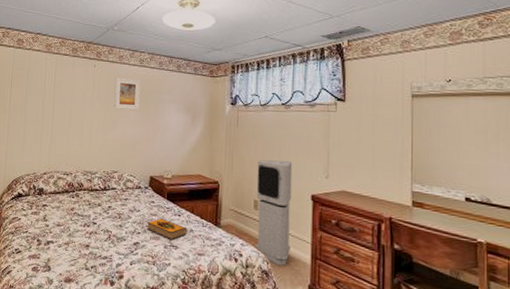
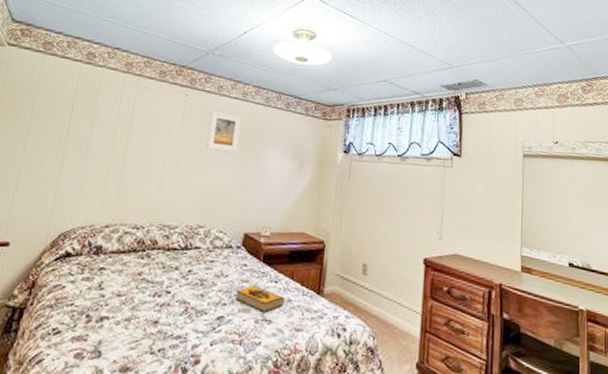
air purifier: present [256,160,293,266] -> none [362,217,406,341]

